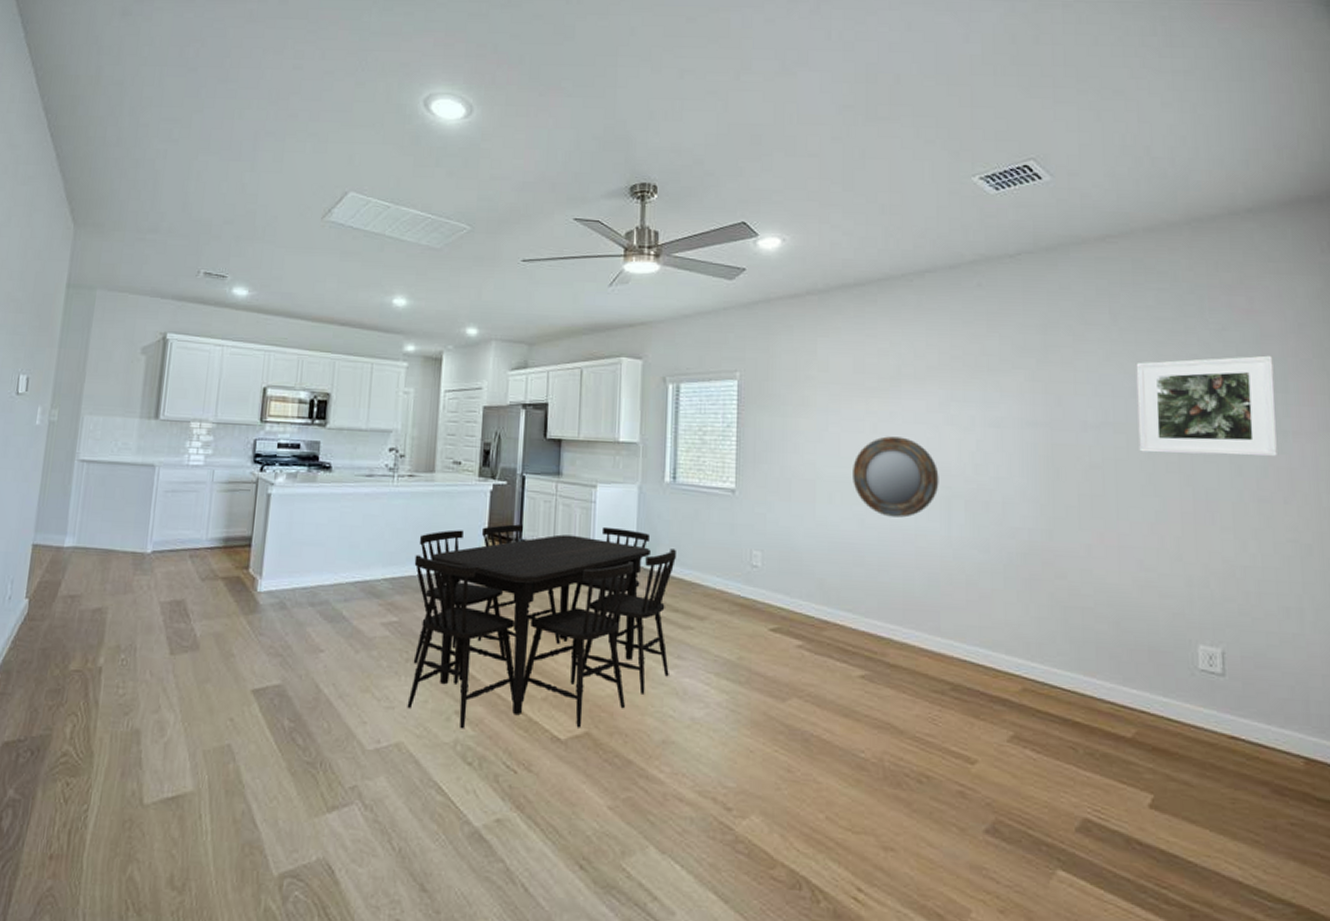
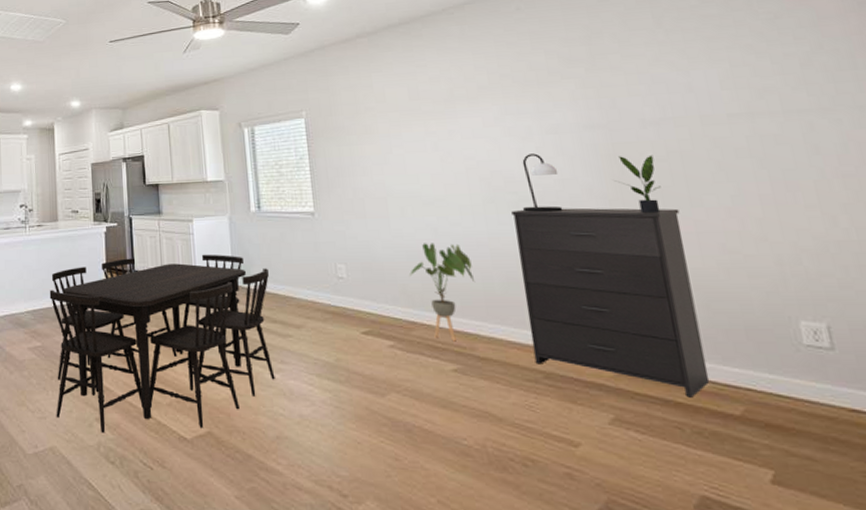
house plant: none [829,534,896,646] -> present [410,243,476,342]
home mirror: present [853,436,939,518] -> none [419,152,505,224]
dresser: none [943,506,1109,718] -> present [511,207,710,398]
table lamp: none [955,446,995,512] -> present [522,153,563,212]
potted plant: none [1049,458,1092,523] -> present [615,154,661,213]
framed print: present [1136,355,1277,457] -> none [687,36,856,142]

